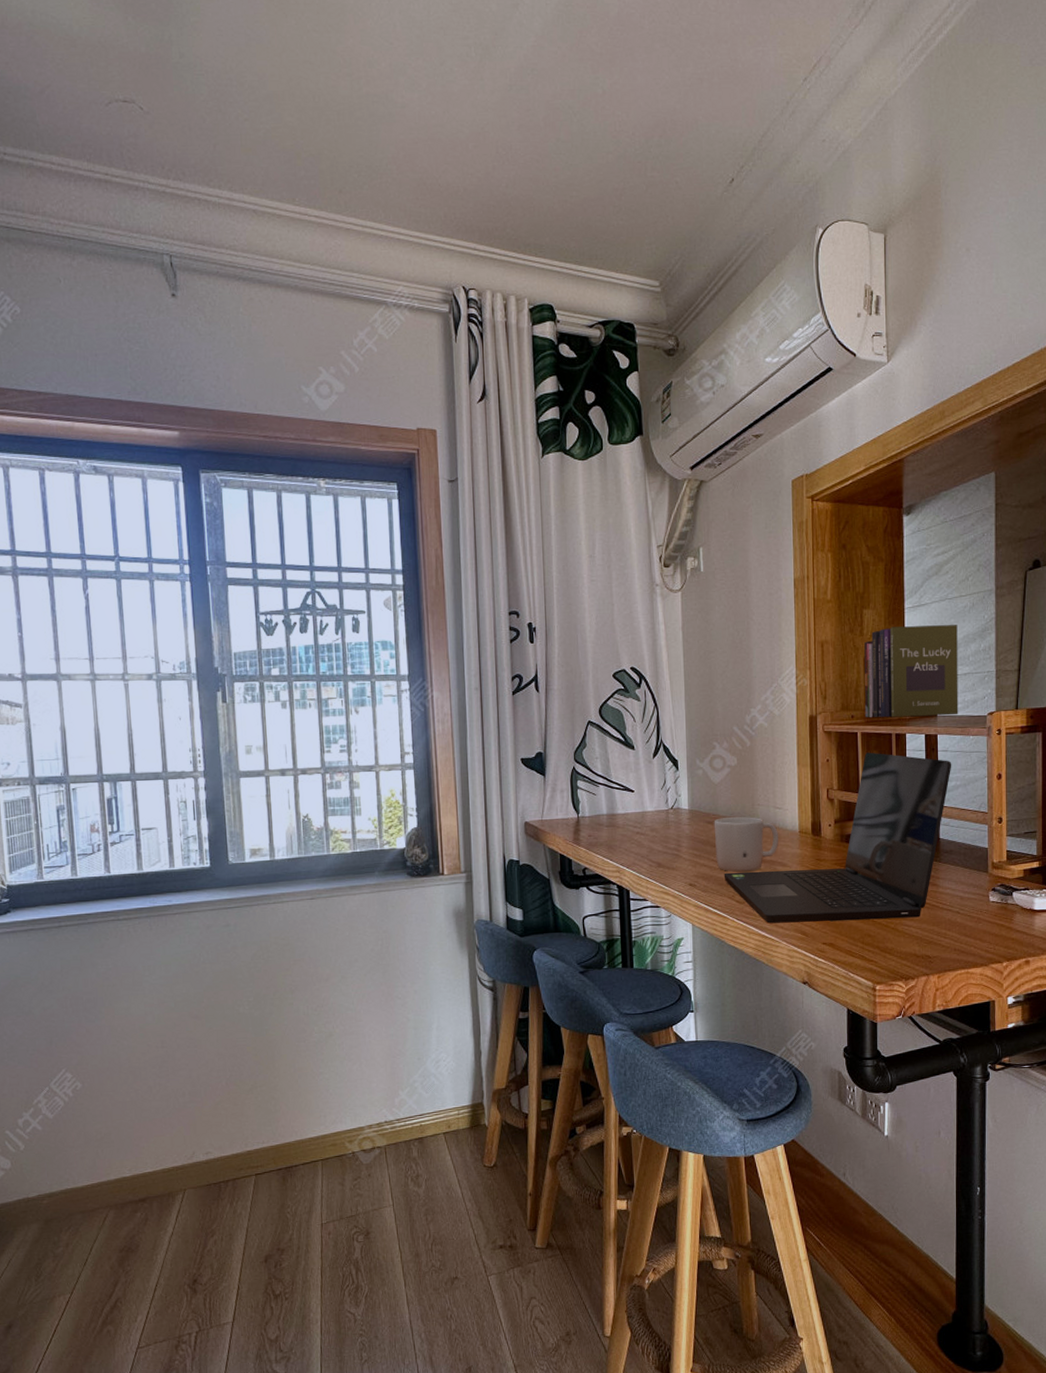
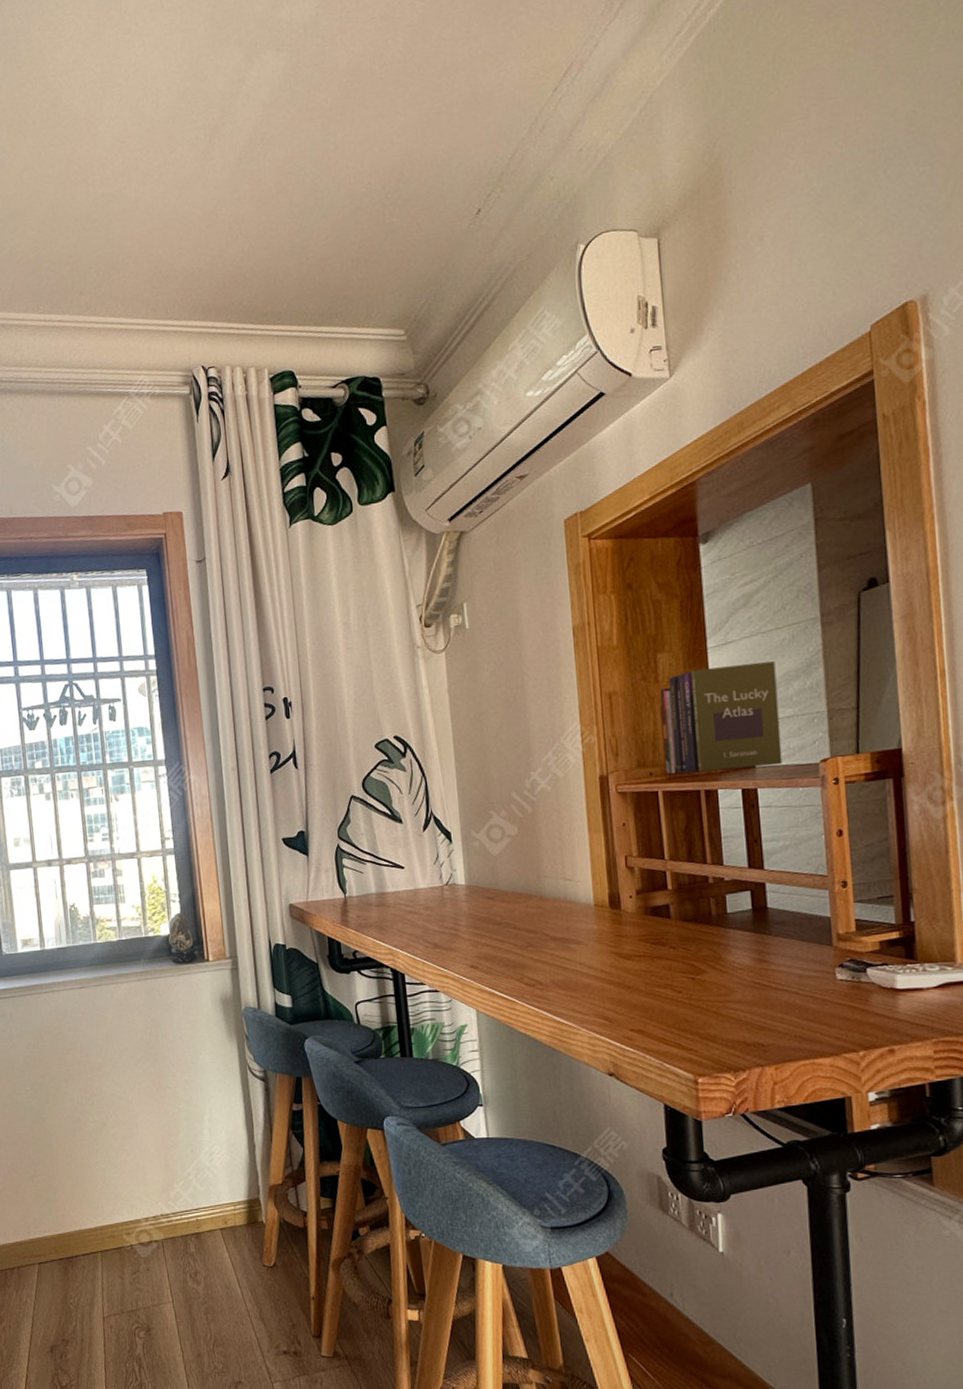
mug: present [714,817,778,872] -> none [494,890,571,952]
laptop: present [723,752,952,924] -> none [509,812,778,1008]

